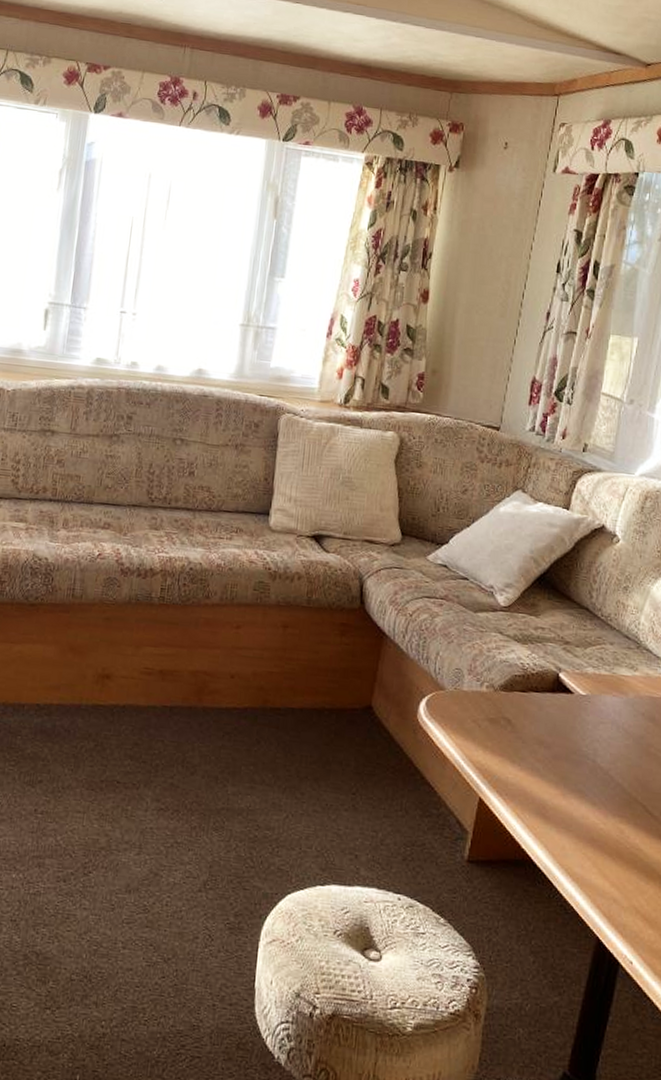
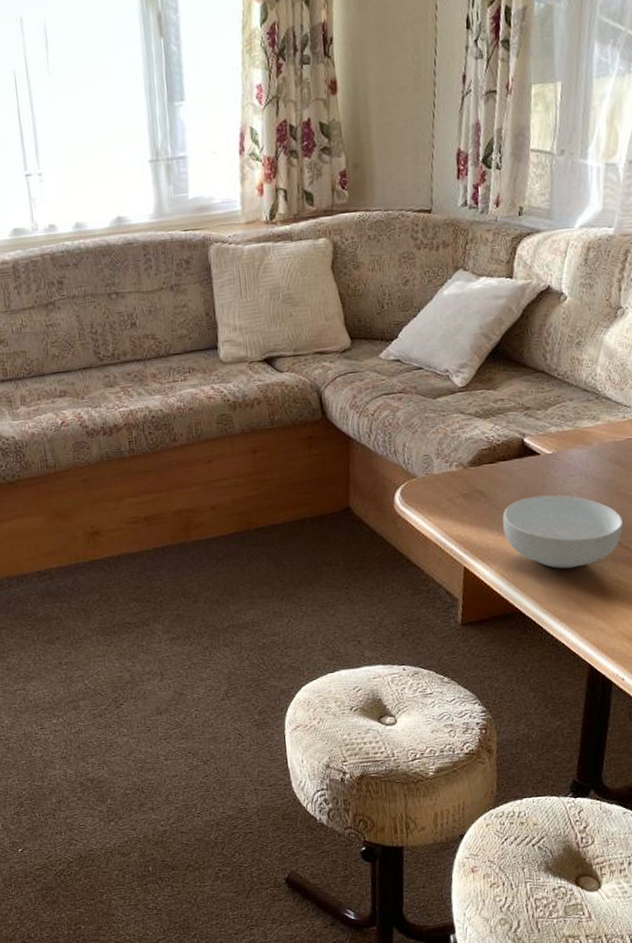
cereal bowl: none [526,736,650,824] -> present [502,495,623,569]

